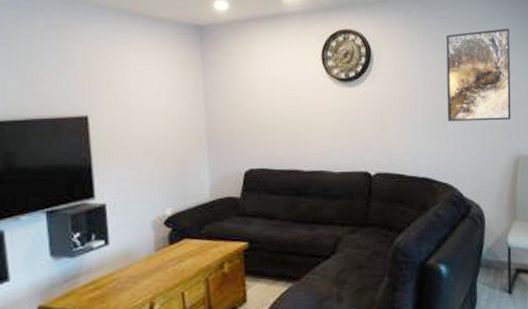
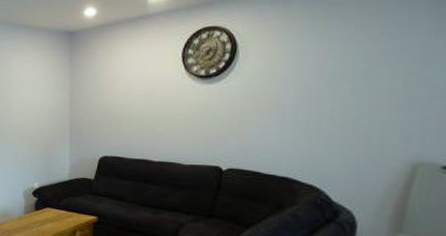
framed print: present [445,28,511,121] -> none [322,10,433,121]

